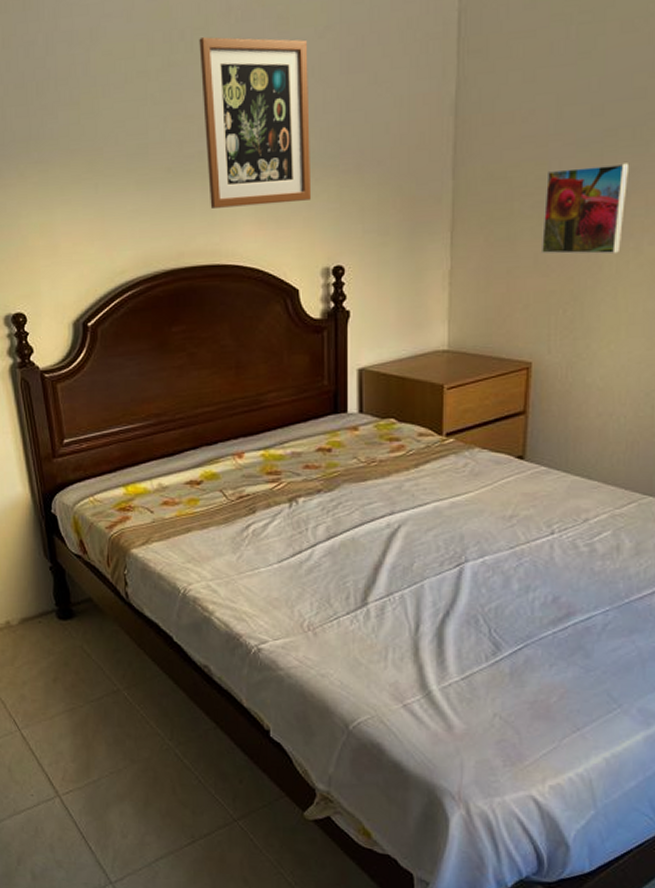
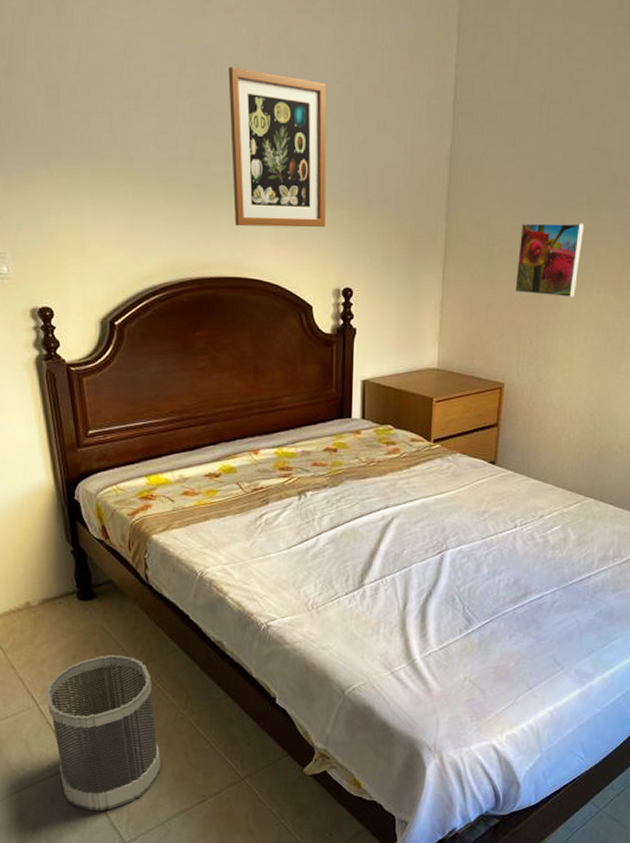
wastebasket: none [27,678,147,847] -> present [46,655,162,812]

